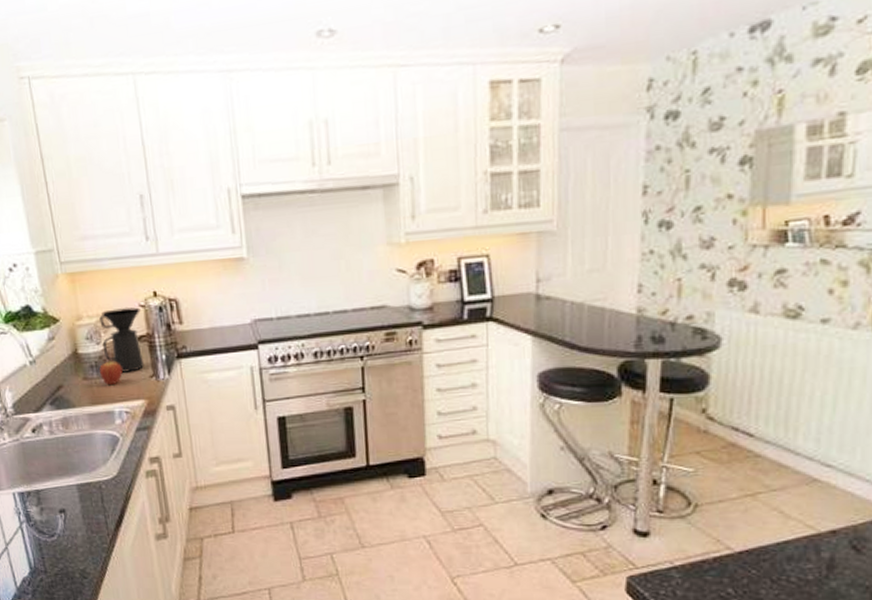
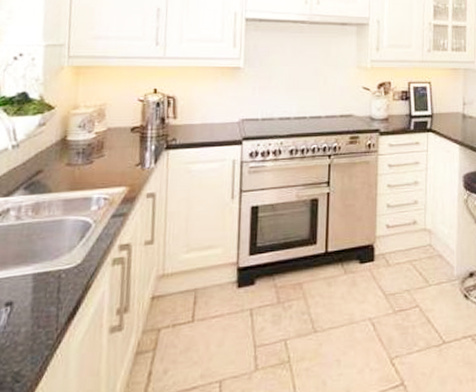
coffee maker: present [99,307,143,373] -> none [93,101,139,160]
fruit: present [99,361,123,385] -> none [85,148,110,171]

